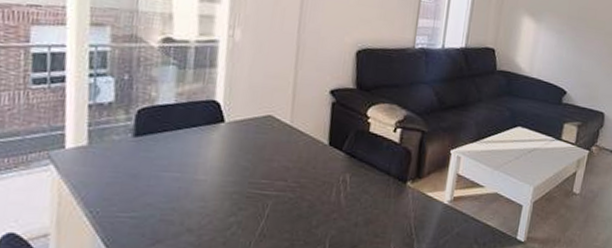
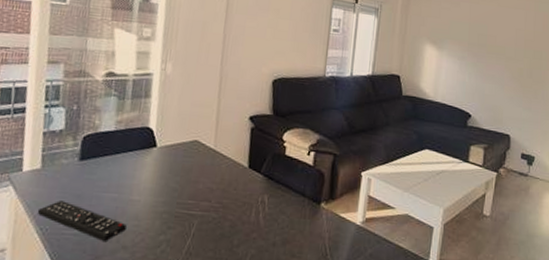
remote control: none [85,181,192,225] -> present [37,201,127,243]

